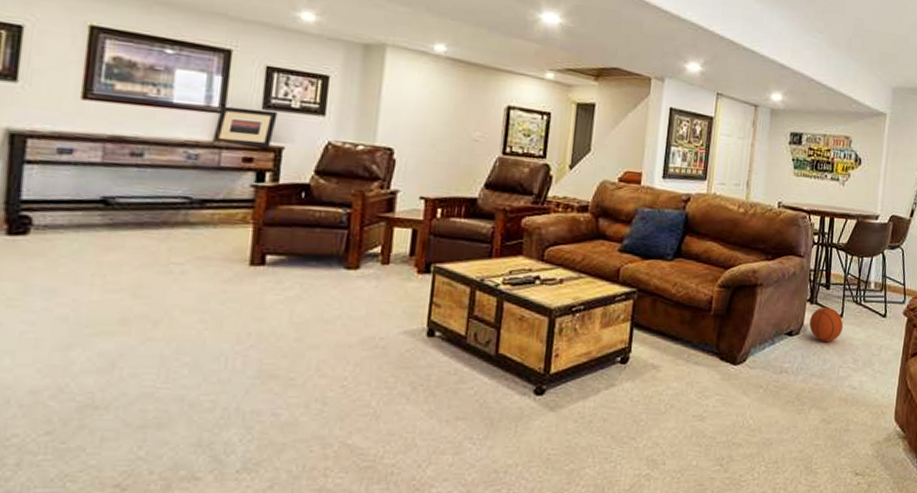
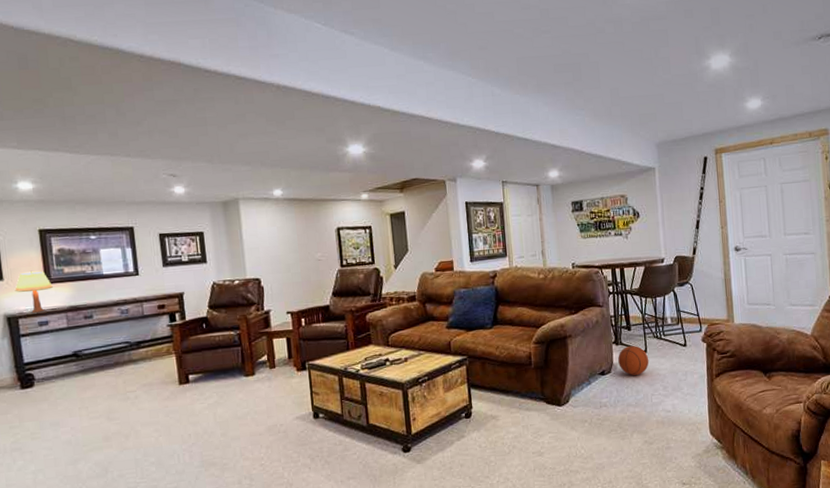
table lamp: none [31,77,93,136] -> present [15,271,53,313]
picture frame: present [212,105,278,148] -> none [134,266,175,299]

